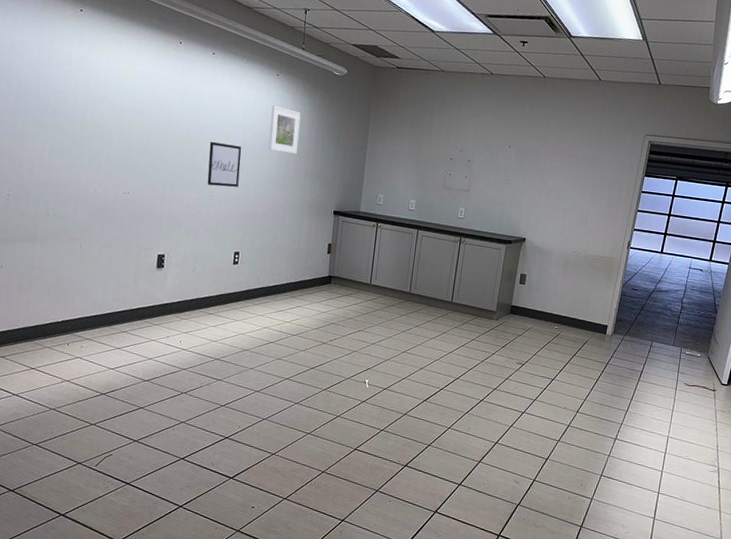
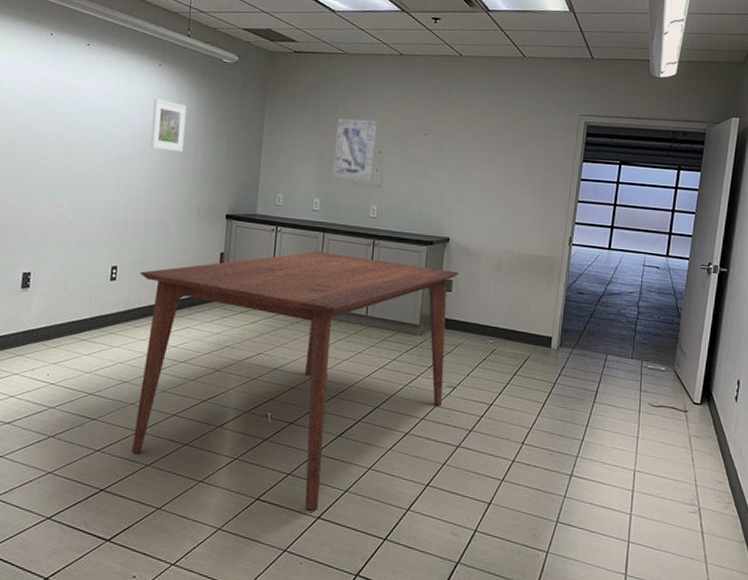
wall art: present [207,141,242,187] -> none [80,141,120,192]
dining table: none [252,245,532,460] -> present [132,251,459,511]
wall art: none [427,130,468,187] -> present [332,119,377,181]

